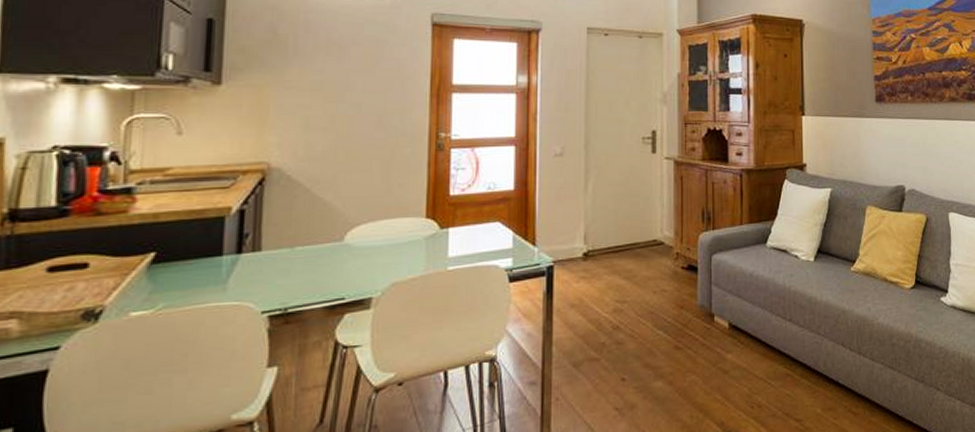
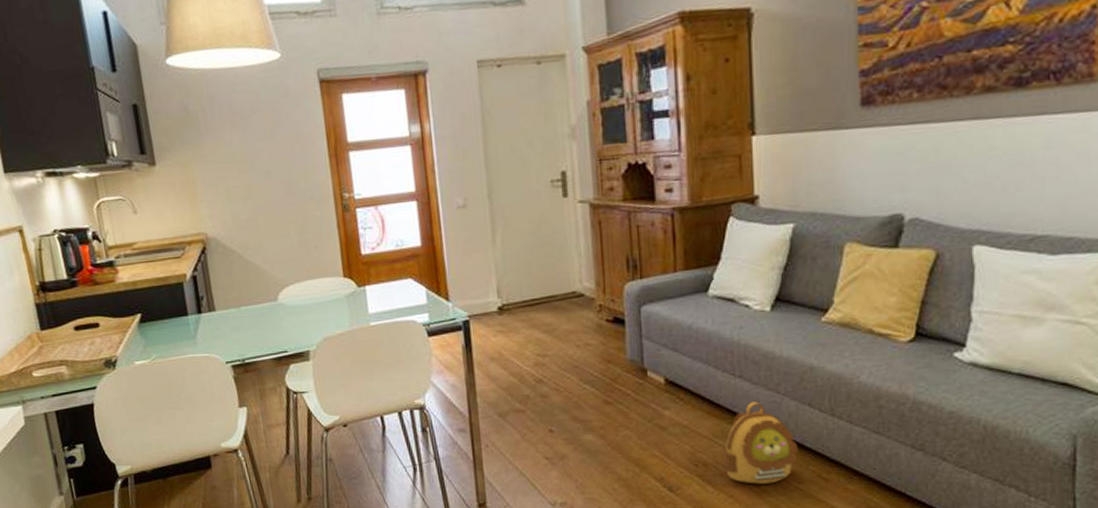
backpack: none [775,343,835,423] -> present [723,401,799,484]

